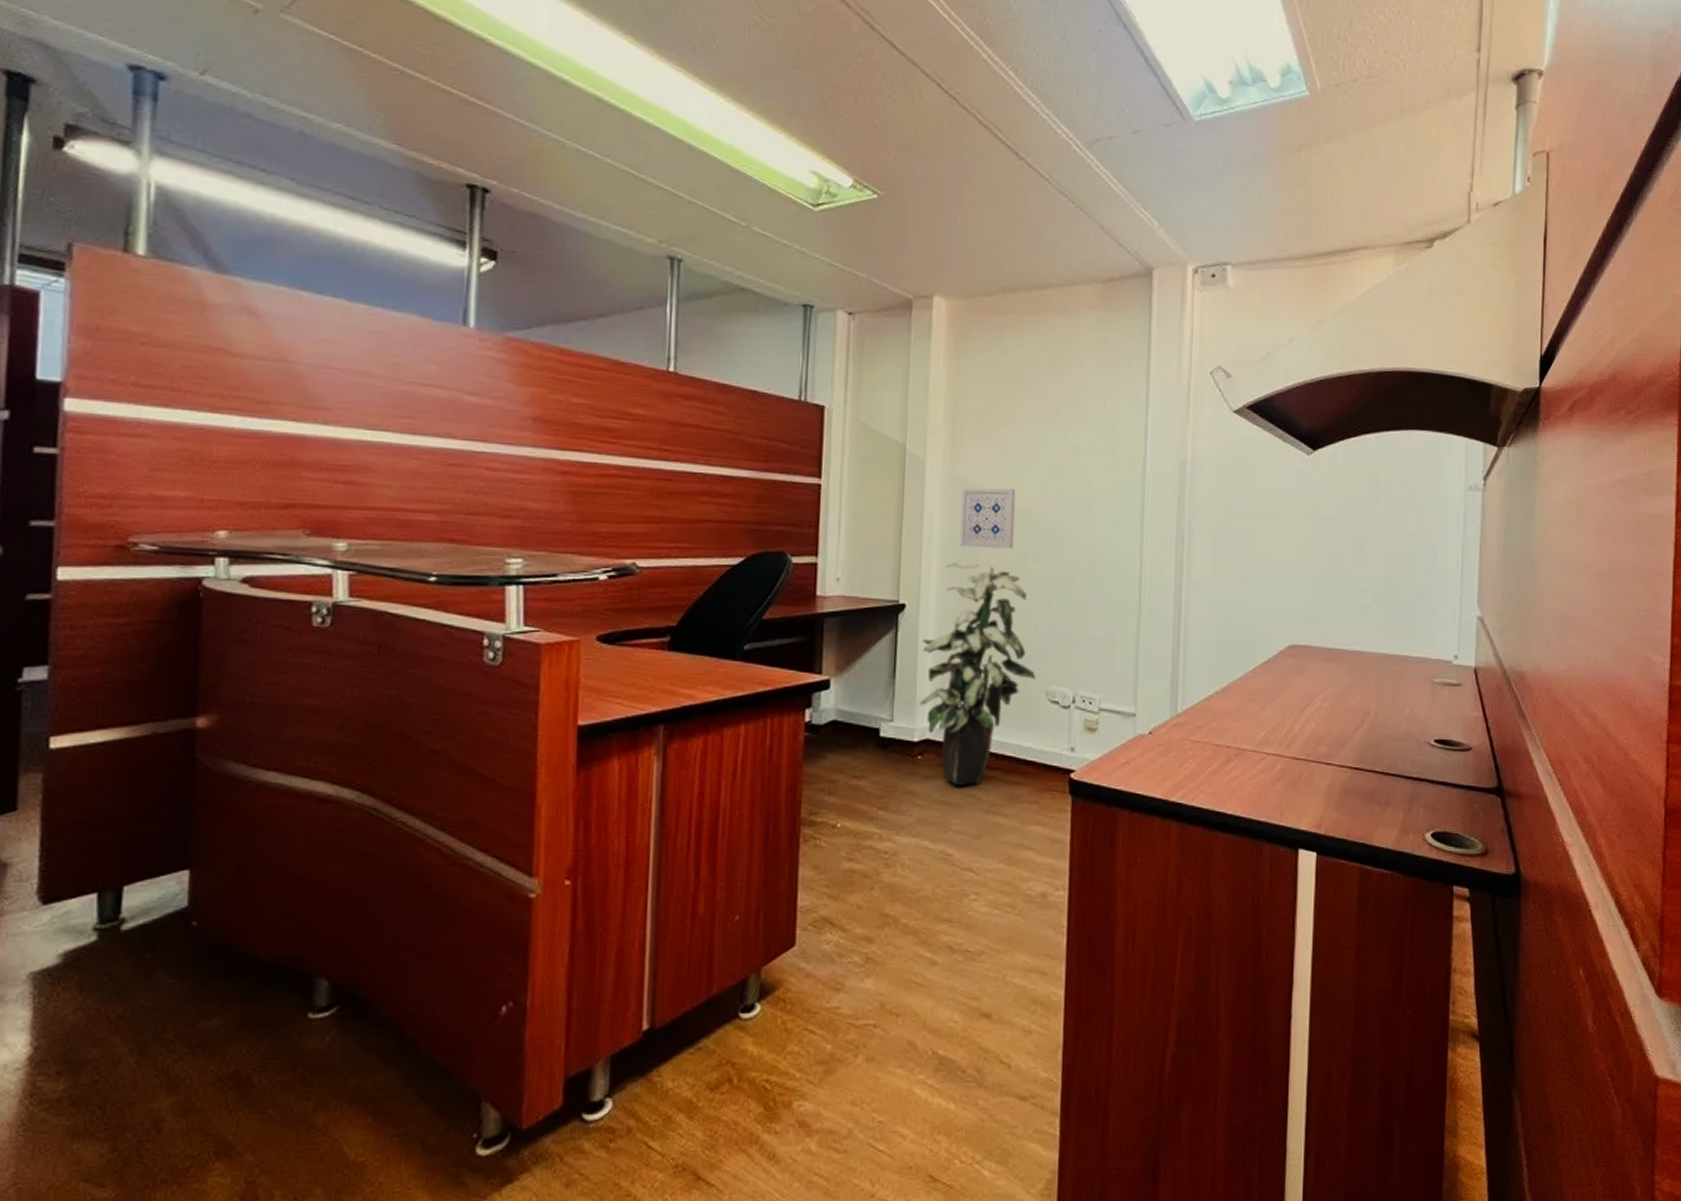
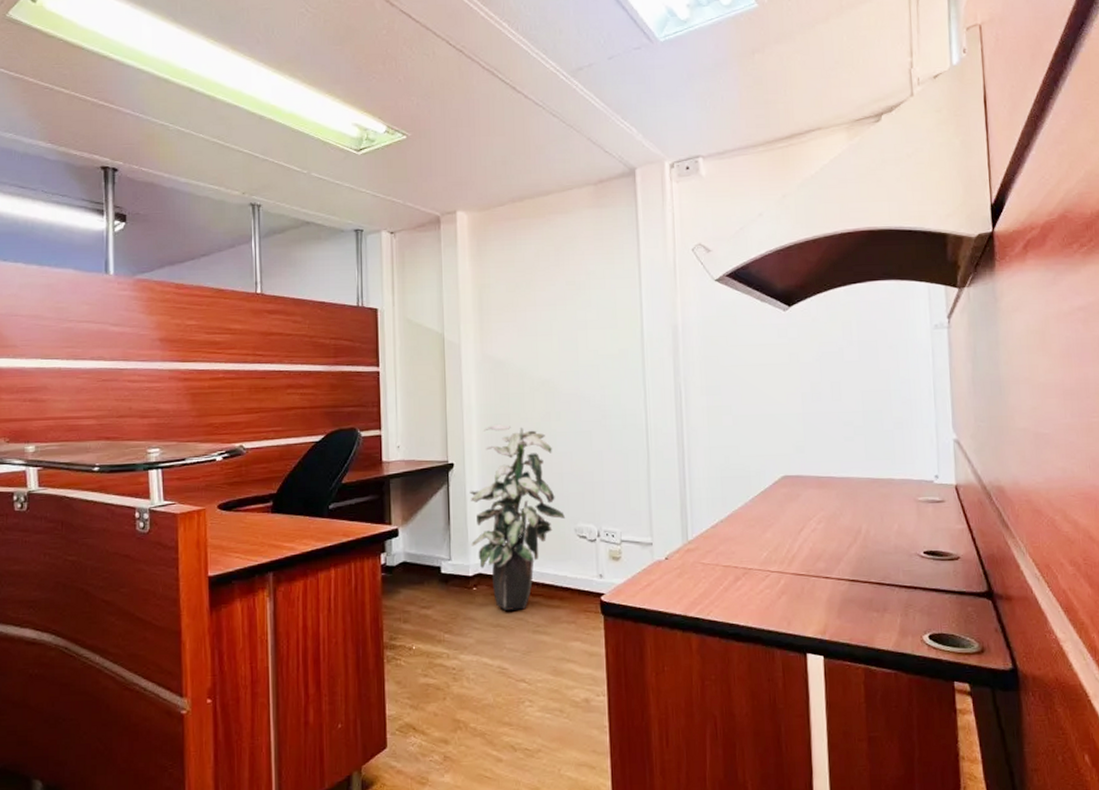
wall art: present [960,488,1016,550] -> none [492,362,538,414]

